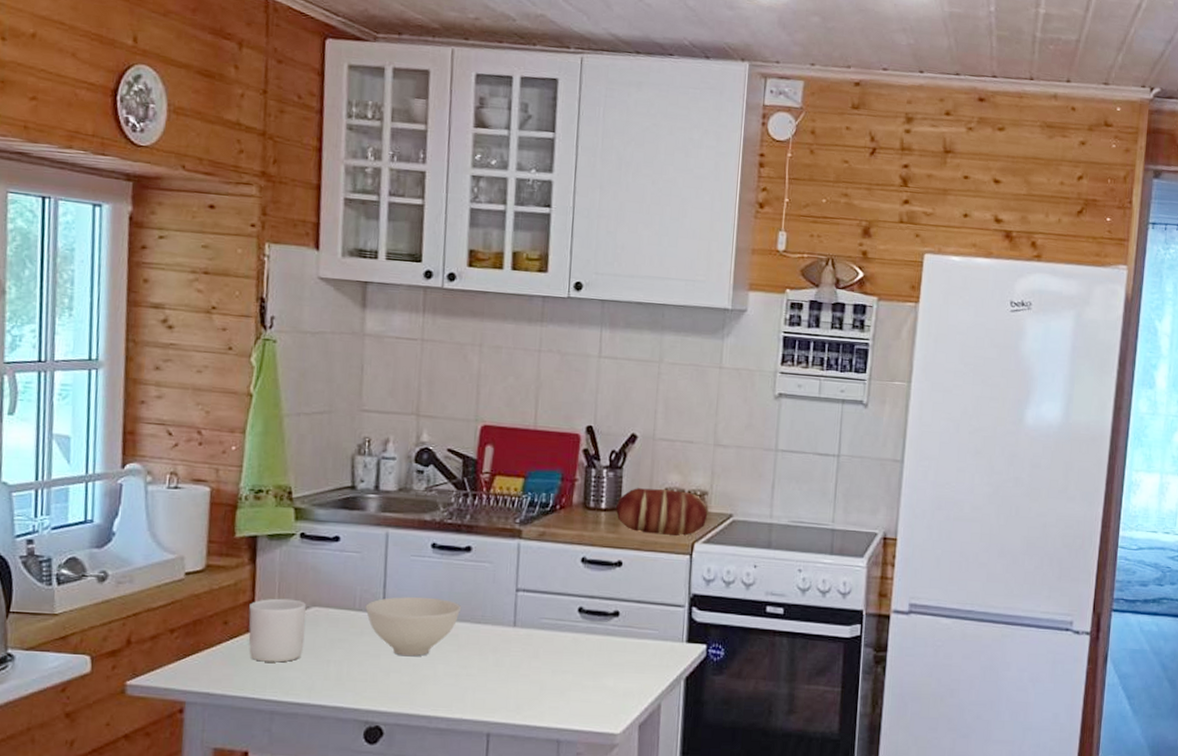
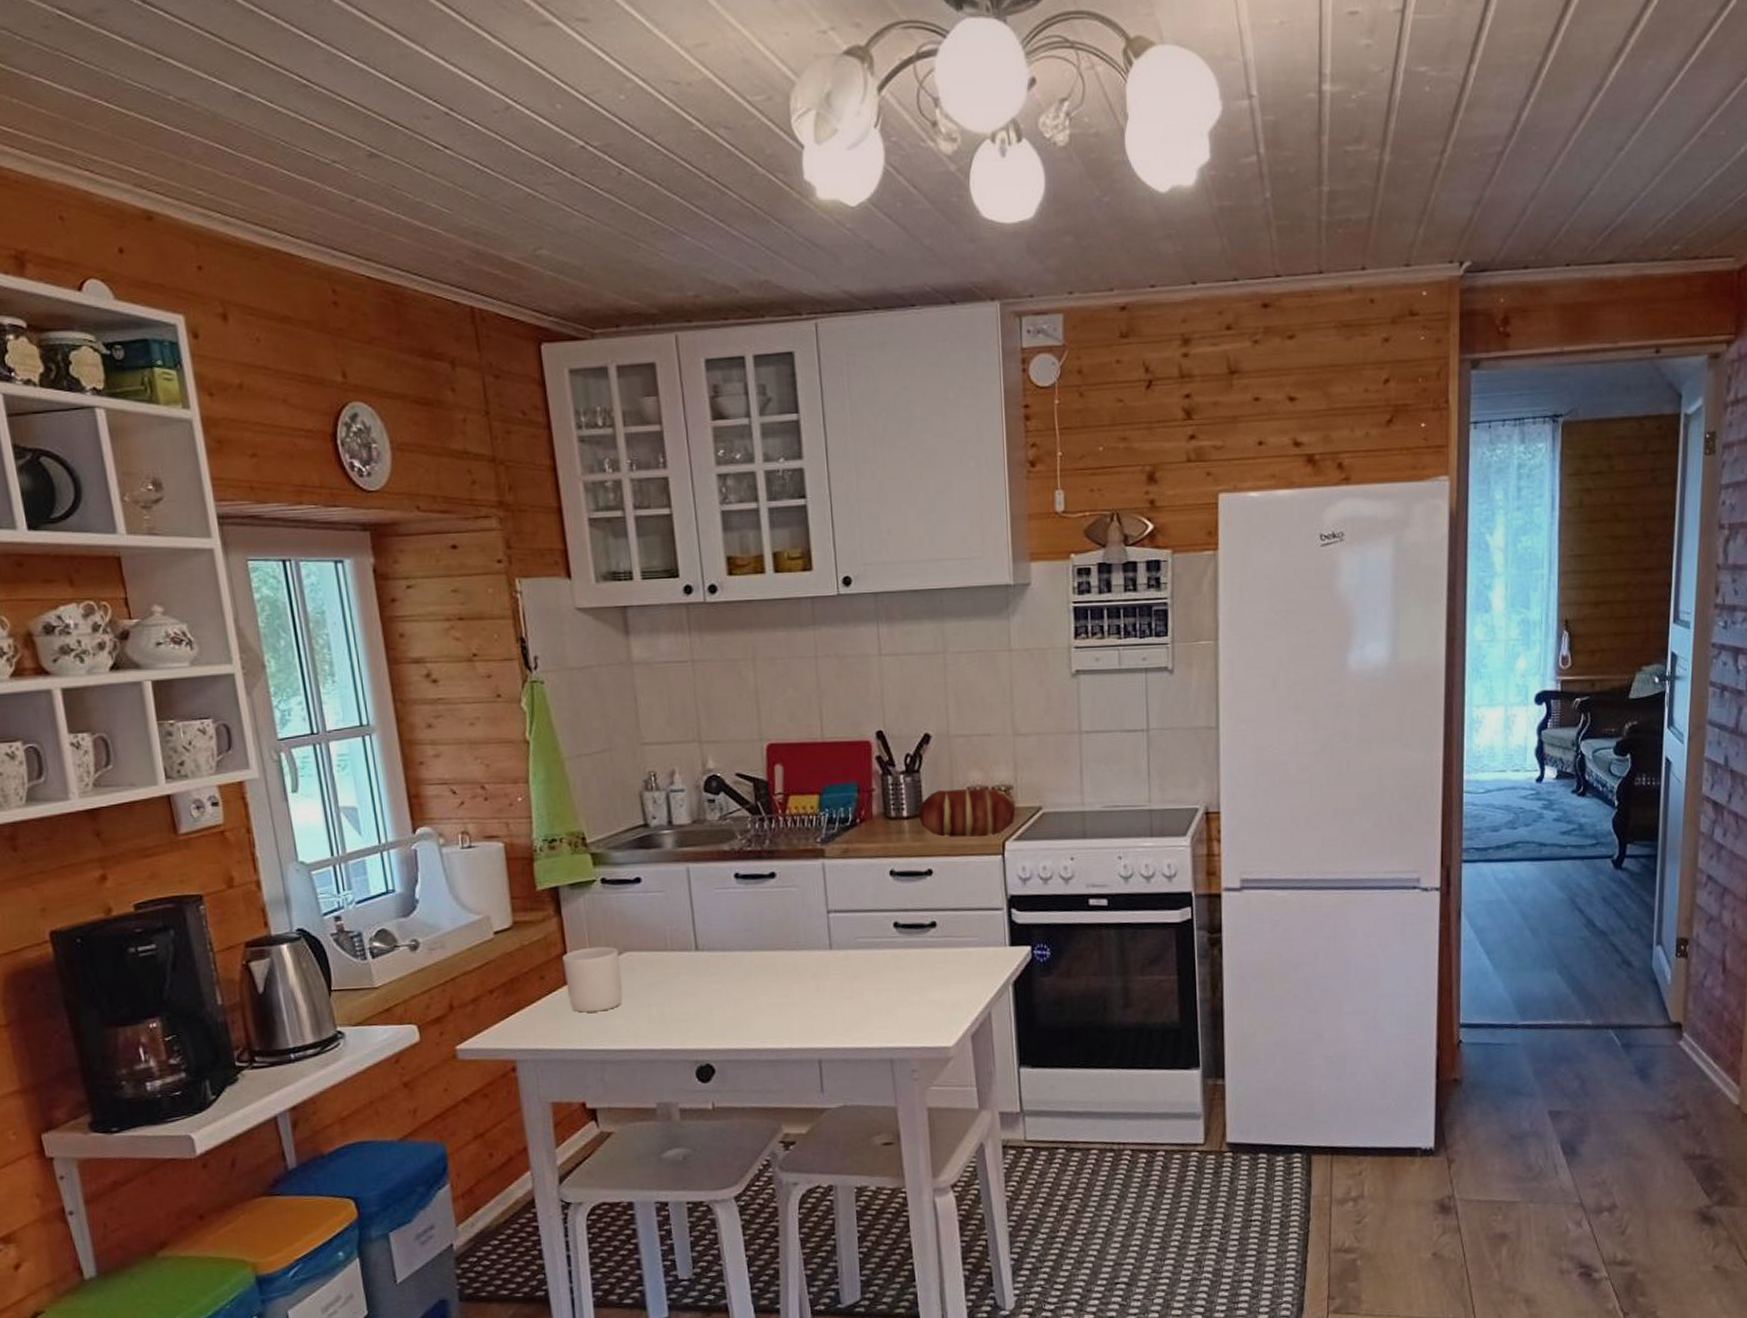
bowl: present [365,596,462,657] -> none [677,929,775,992]

